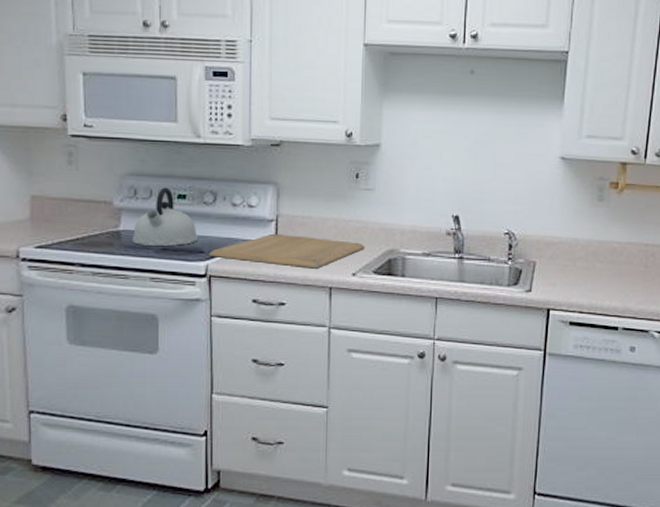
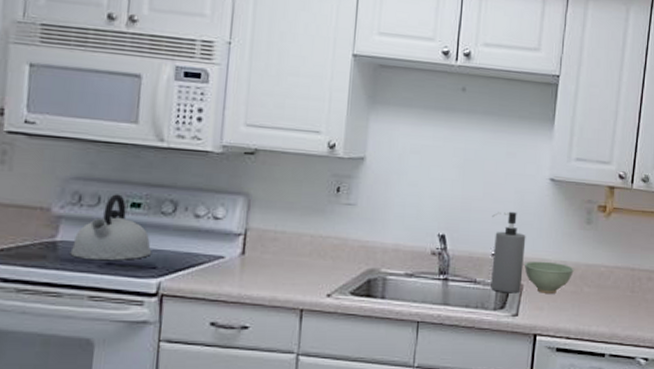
chopping board: present [208,233,365,269] -> none [162,249,343,289]
soap dispenser: none [504,191,538,270] -> present [491,211,526,294]
bowl: none [535,238,586,270] -> present [523,261,574,294]

